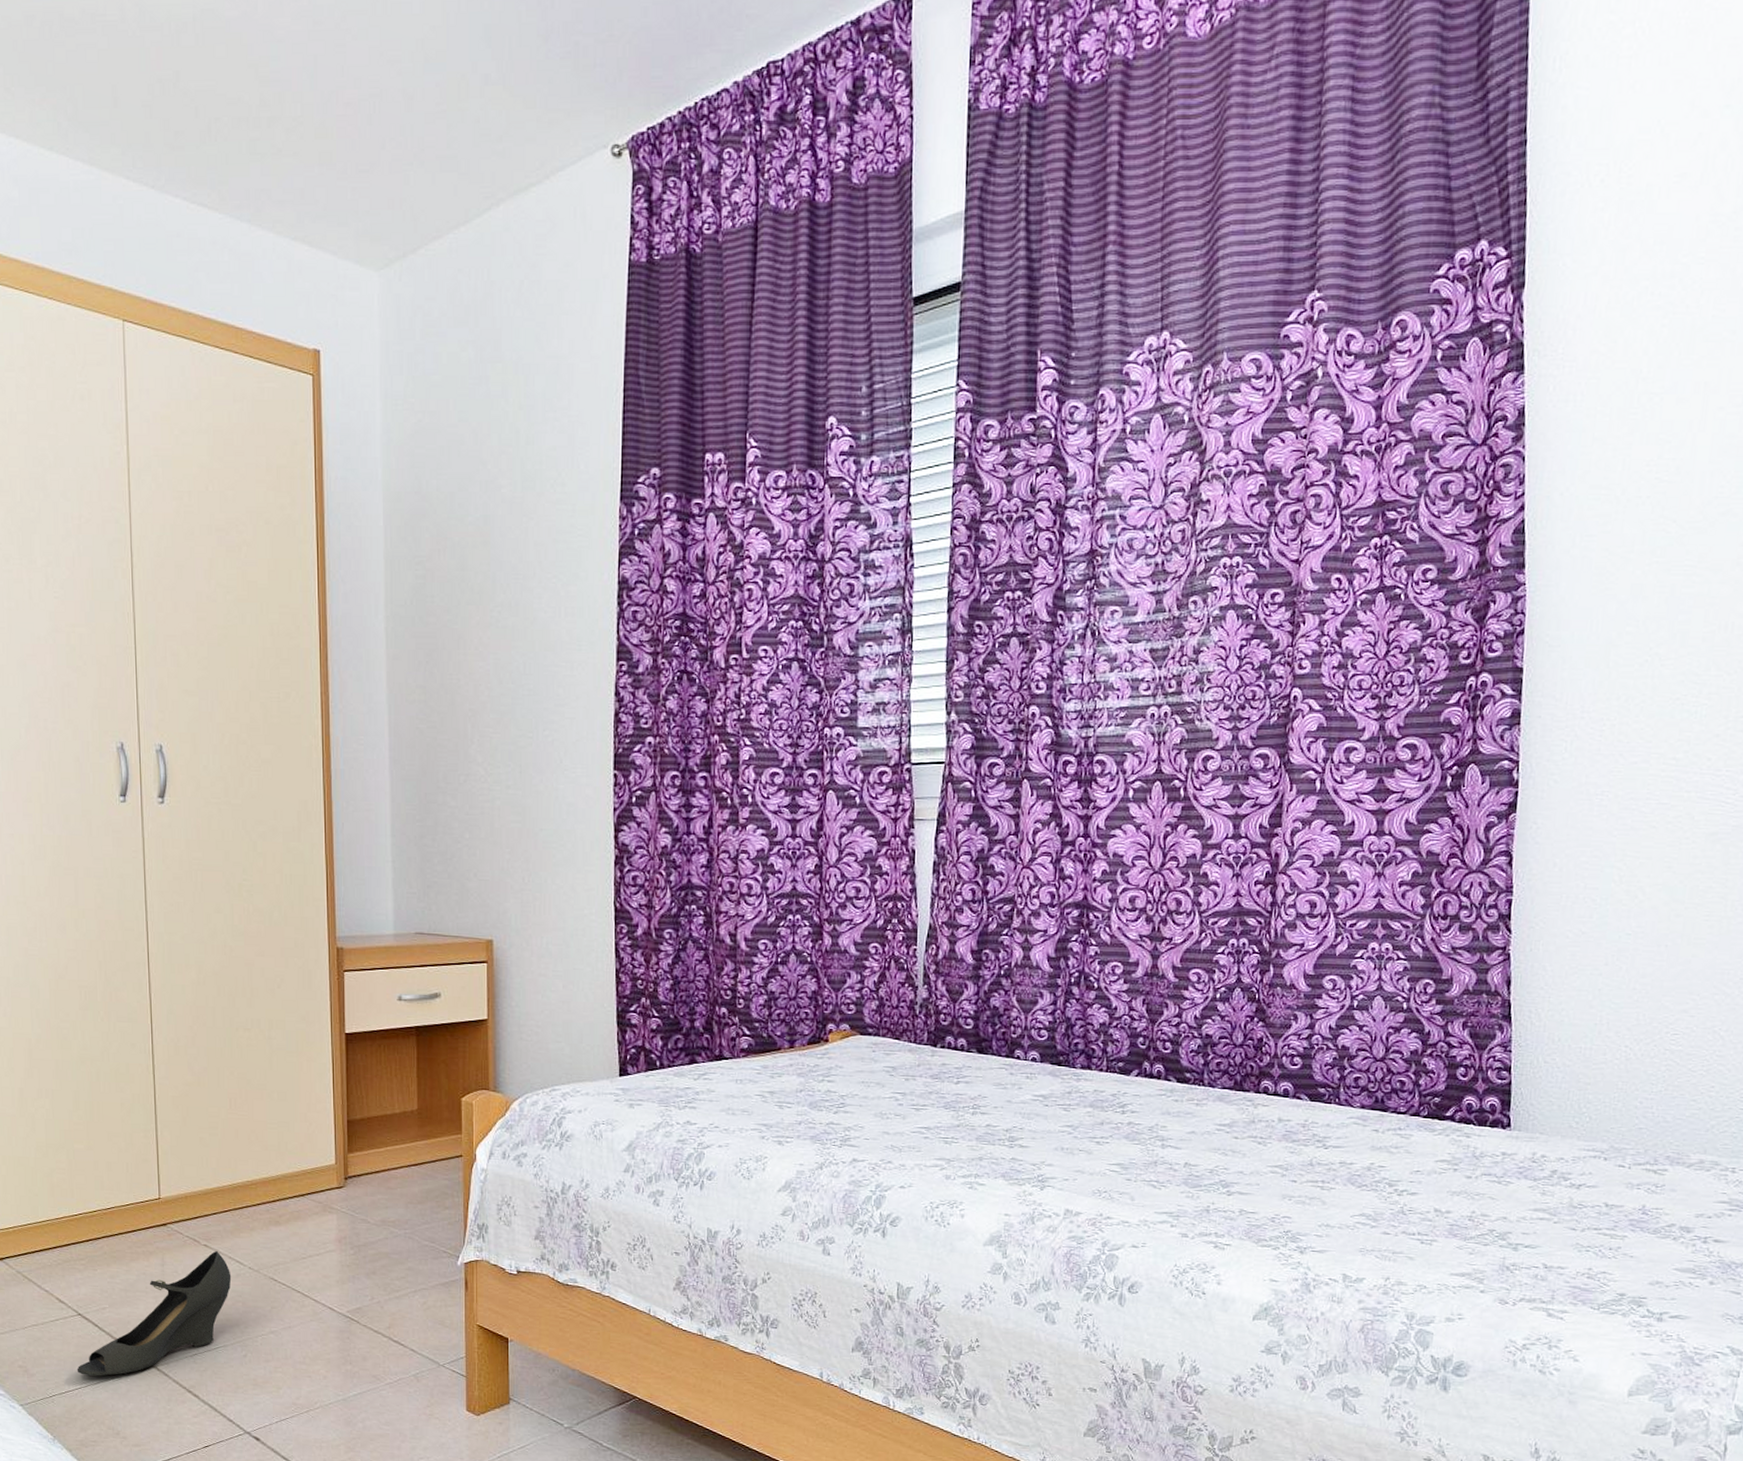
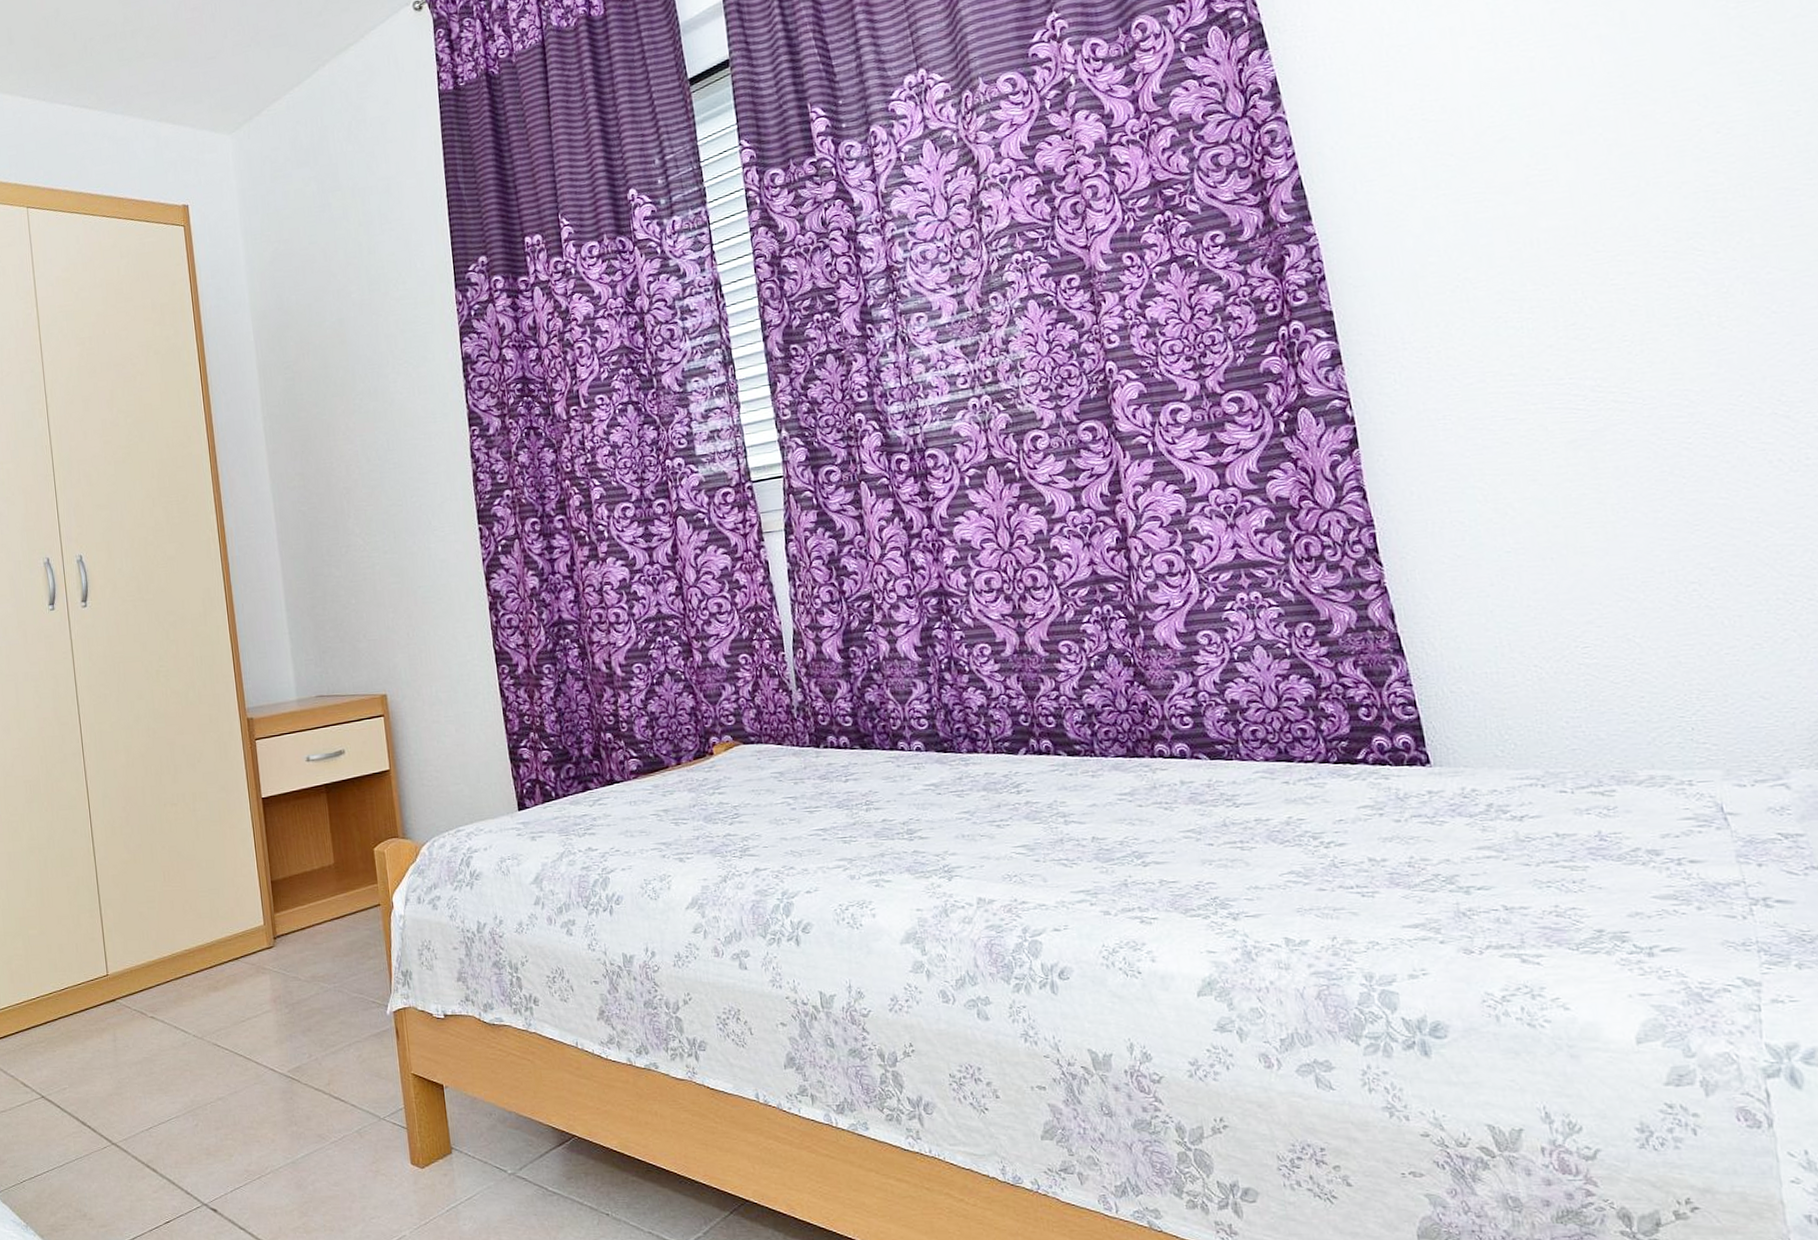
shoe: present [76,1251,232,1376] -> none [43,1022,178,1158]

